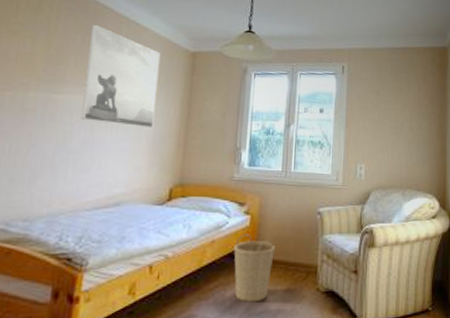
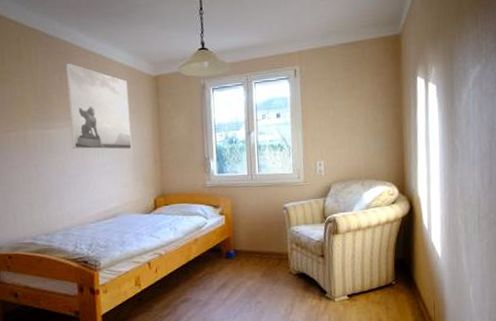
basket: present [234,234,276,302] -> none [214,231,250,286]

